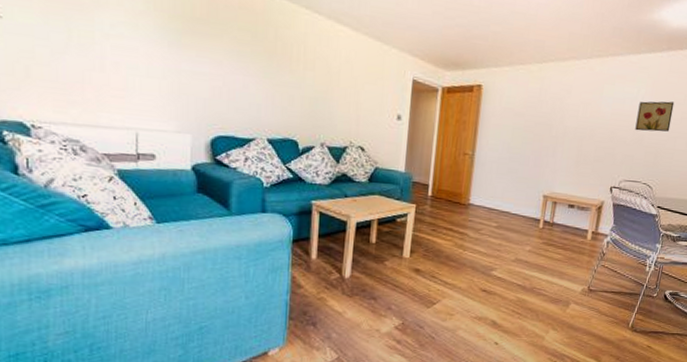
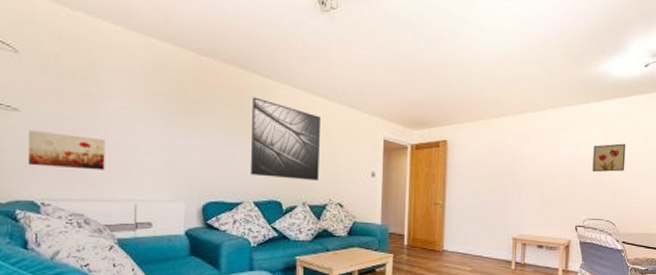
wall art: none [13,40,101,93] -> present [27,130,105,170]
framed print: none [265,20,344,121] -> present [251,97,320,182]

